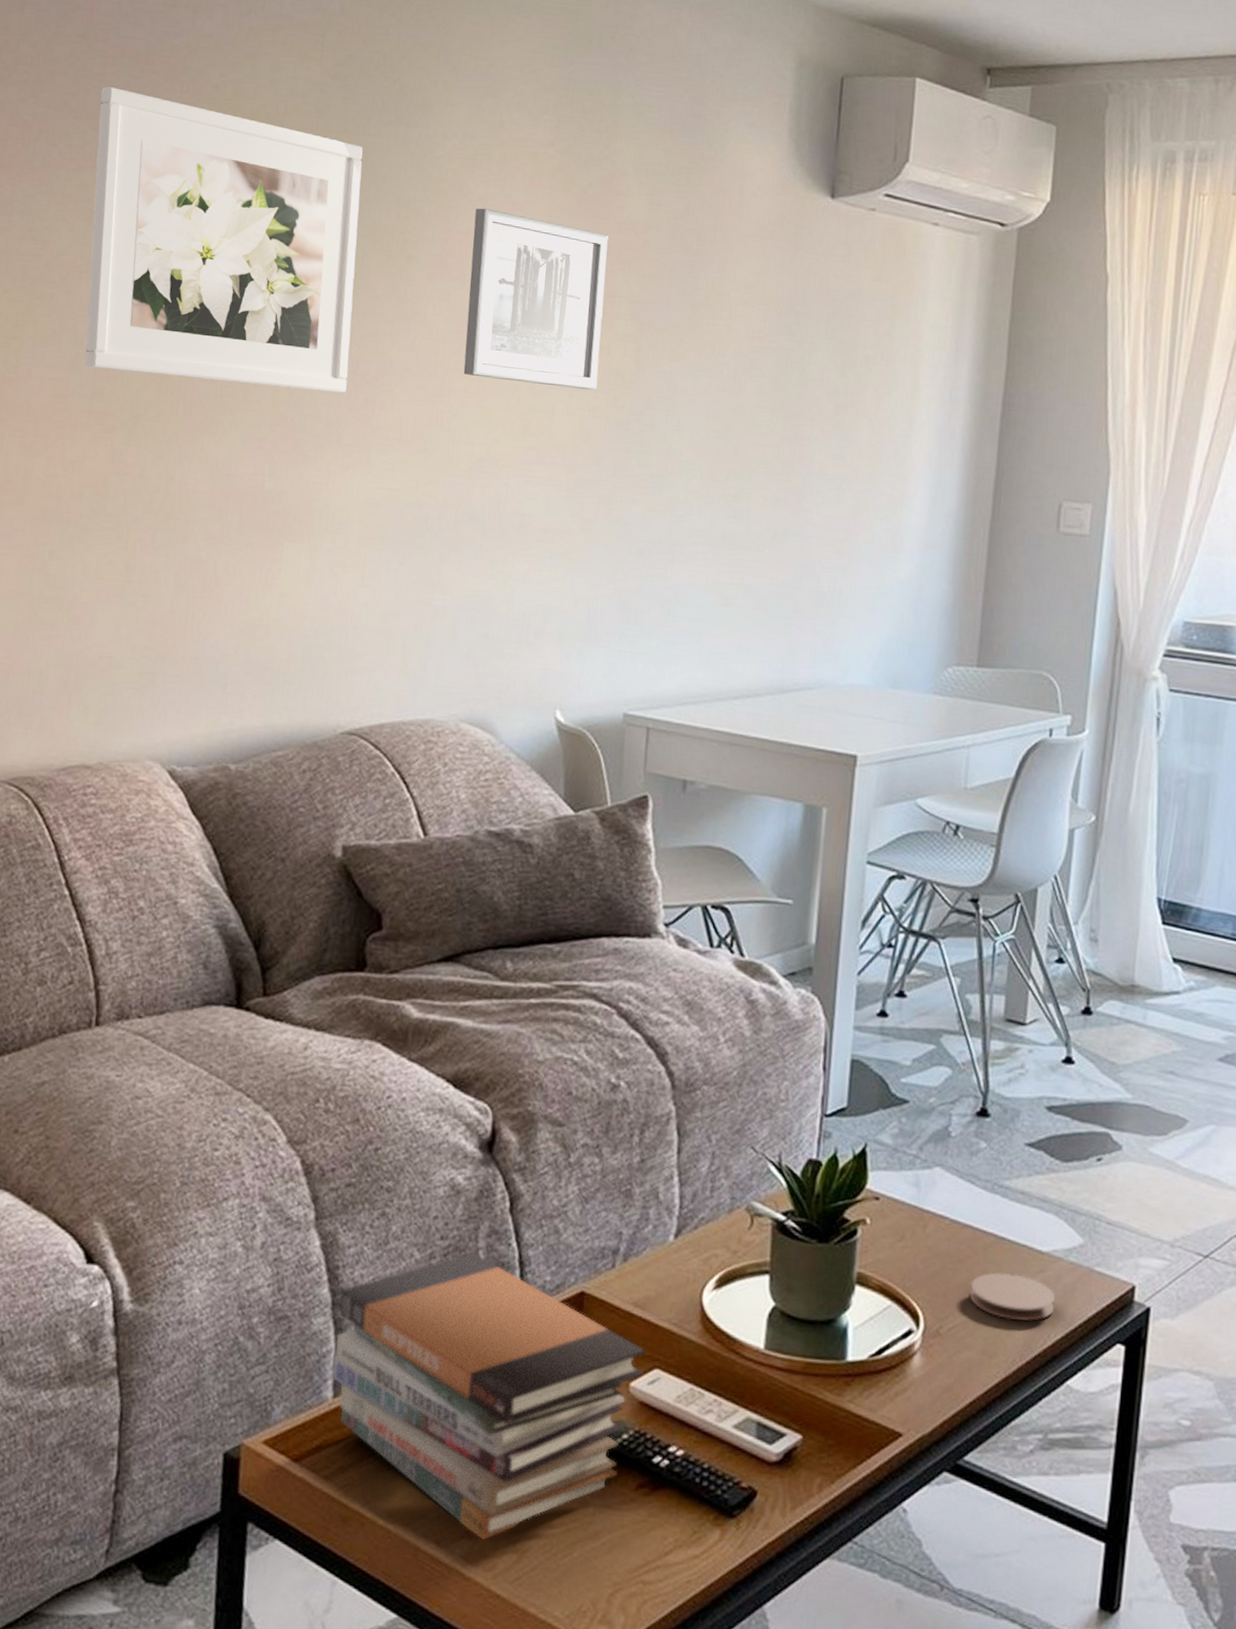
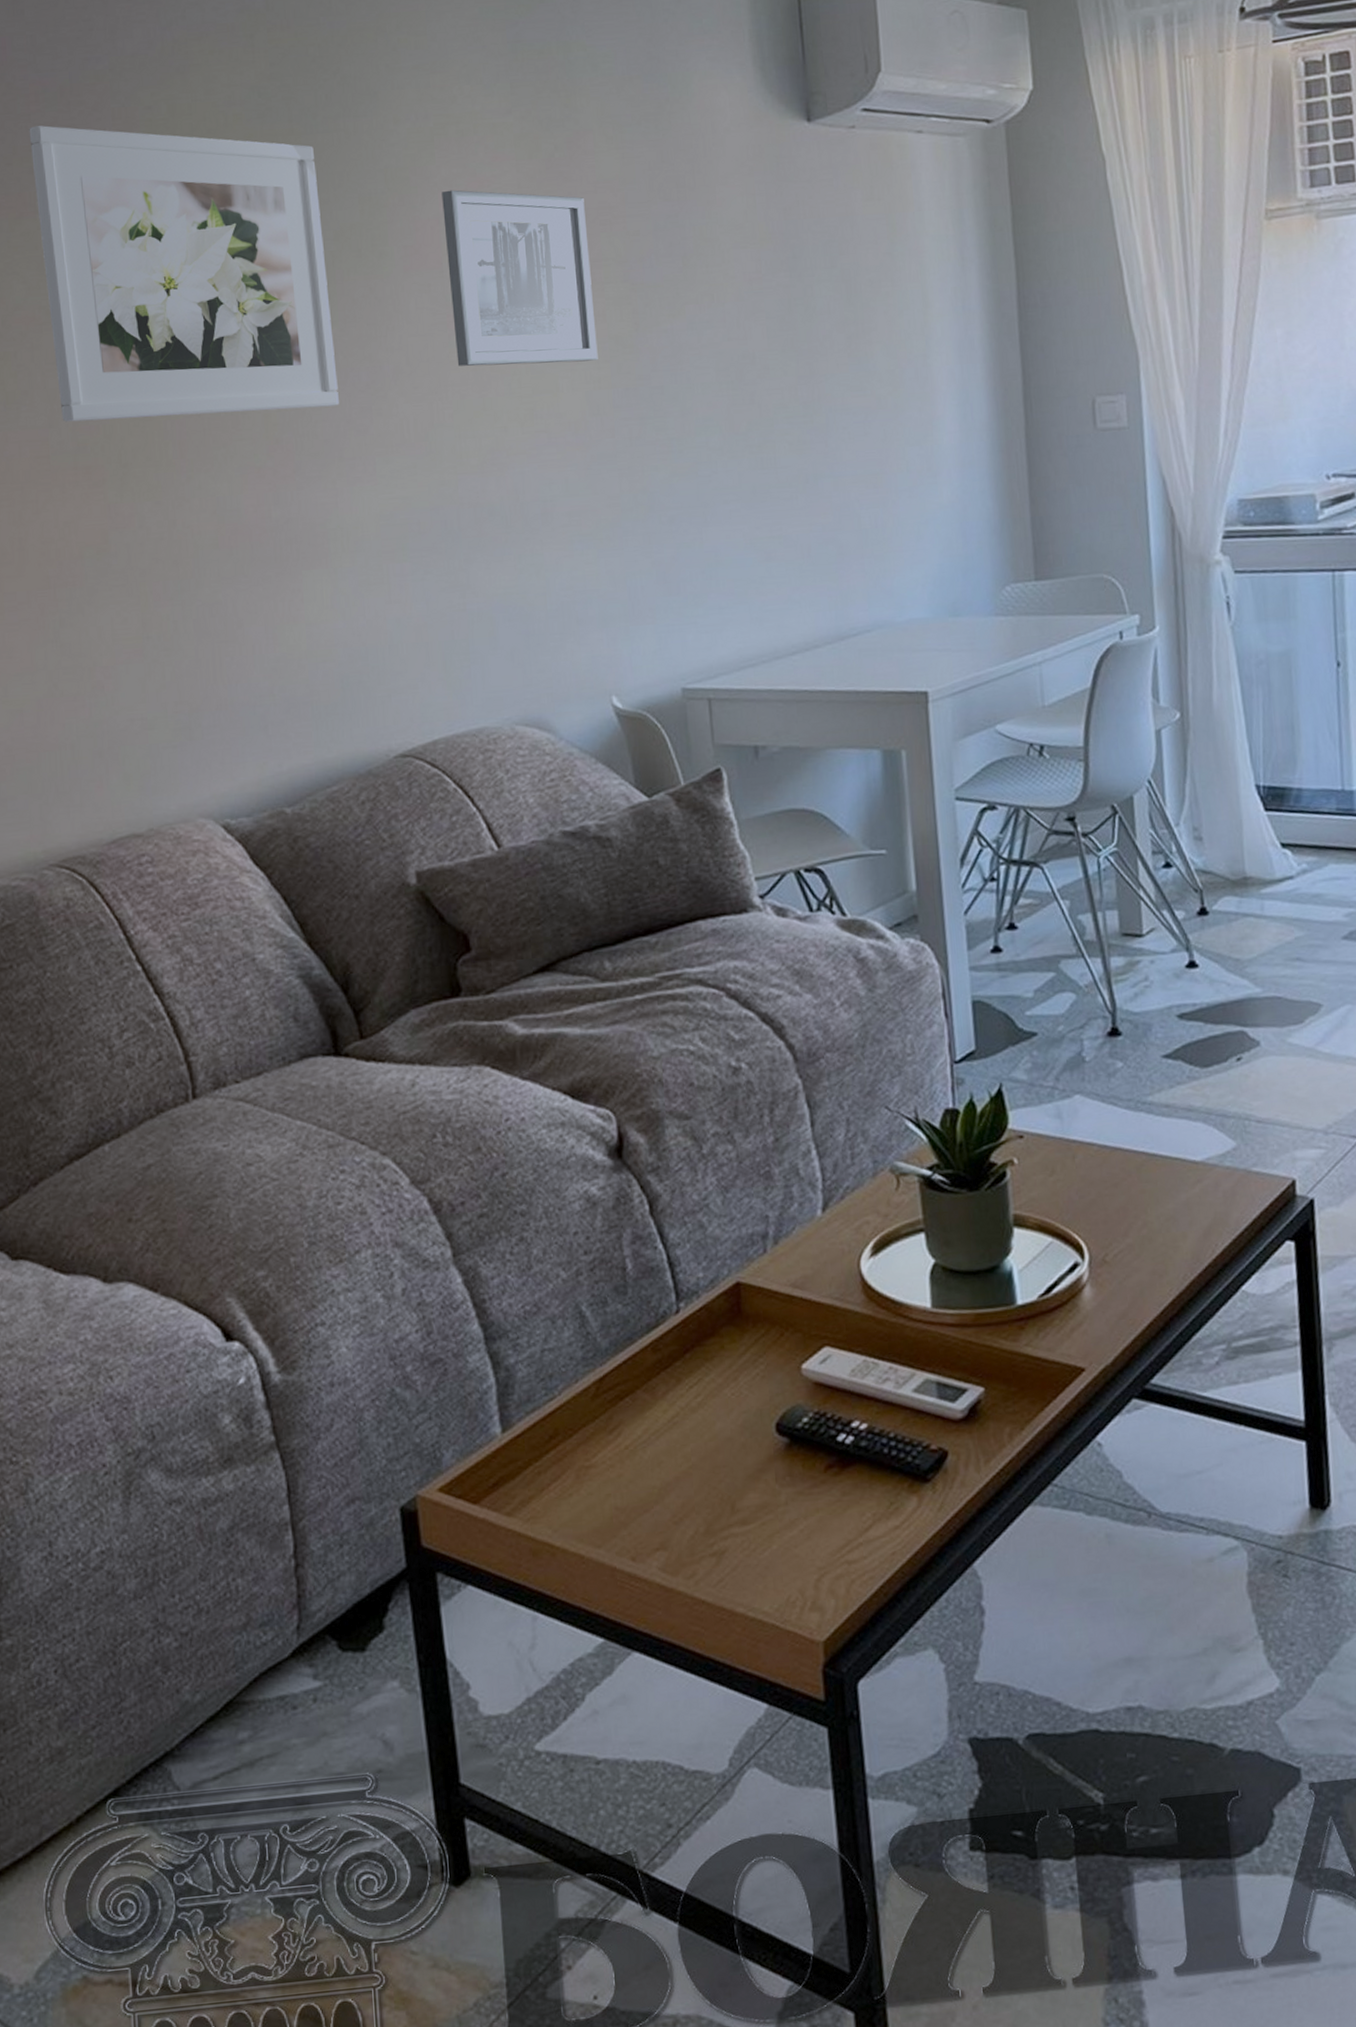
book stack: present [331,1253,645,1540] -> none [491,1262,813,1548]
coaster: present [970,1272,1056,1321] -> none [1129,1188,1217,1236]

